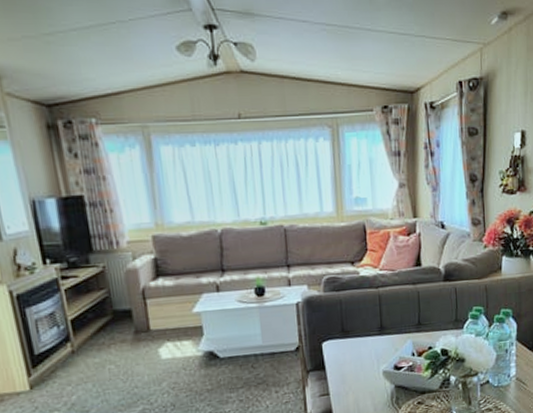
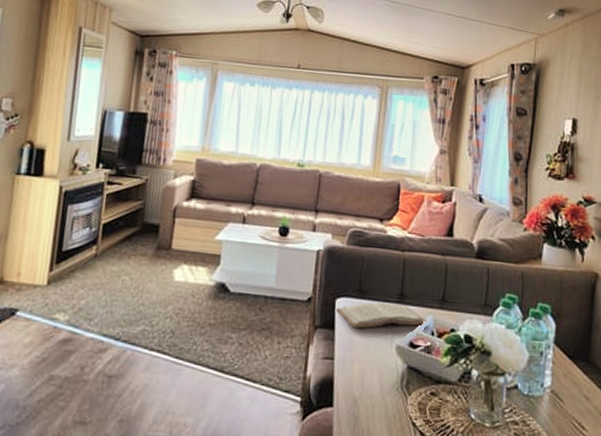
book: none [324,335,407,365] -> present [336,302,428,329]

